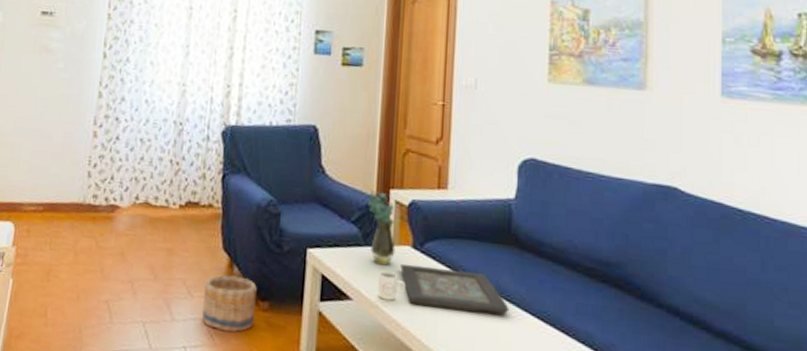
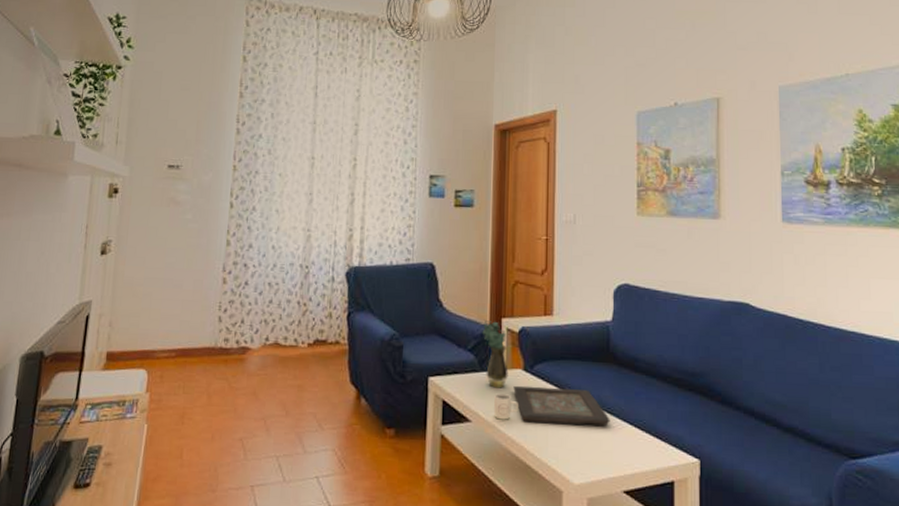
basket: present [202,275,258,332] -> none [333,406,384,460]

